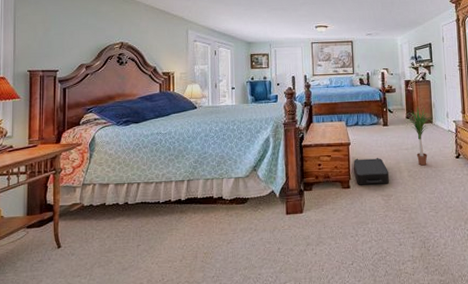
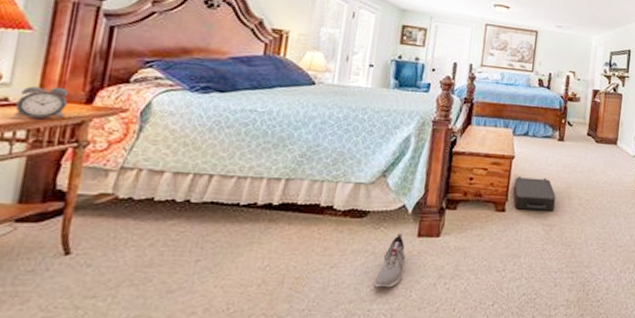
alarm clock: none [16,134,46,159] -> present [11,86,68,120]
athletic shoe: none [260,213,280,257] -> present [374,233,406,289]
potted plant: present [402,106,439,166] -> none [580,122,623,194]

